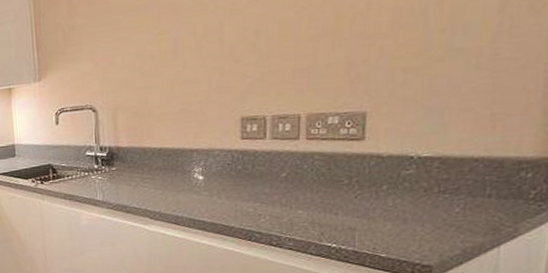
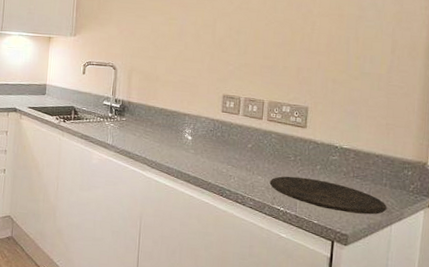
plate: none [314,202,493,239] -> present [269,176,387,215]

